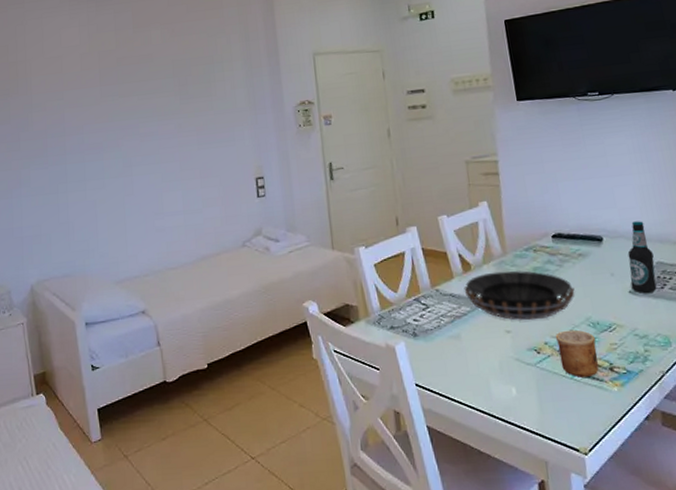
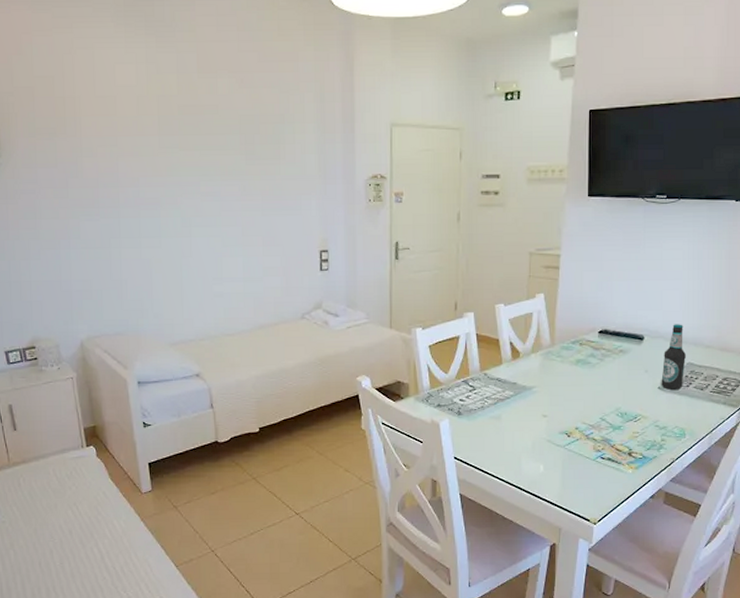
decorative bowl: present [463,271,575,321] -> none [510,361,610,407]
cup: present [555,329,599,377] -> none [586,418,621,459]

